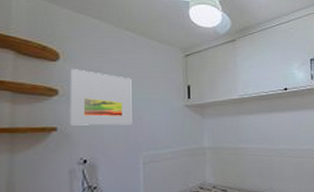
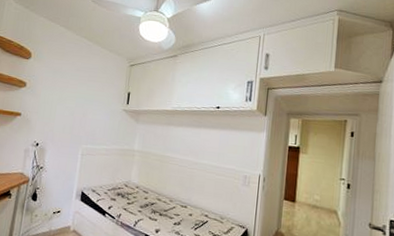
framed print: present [71,69,132,126] -> none [31,67,83,120]

